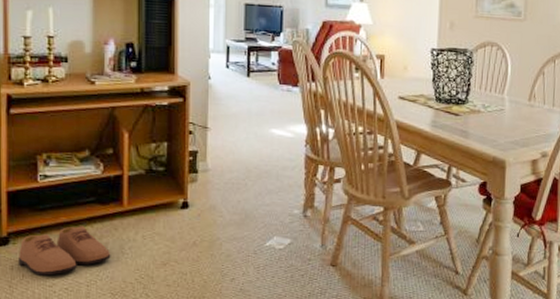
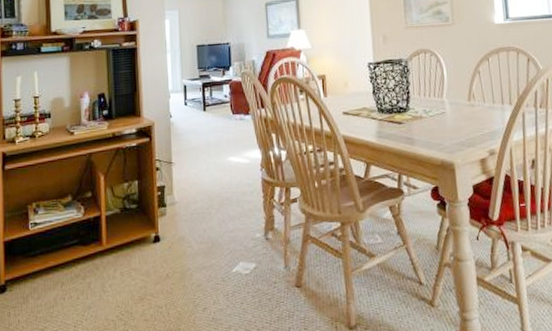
shoe: present [17,226,111,276] -> none [14,268,94,320]

